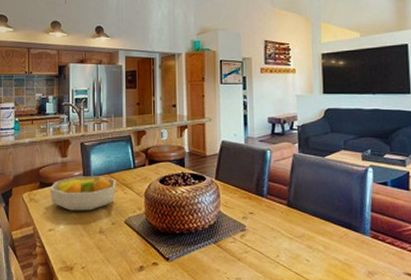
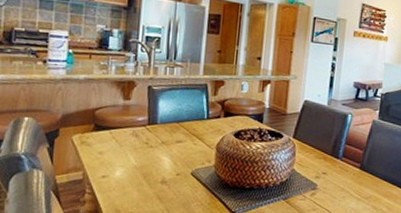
fruit bowl: present [49,176,116,211] -> none [105,122,185,160]

